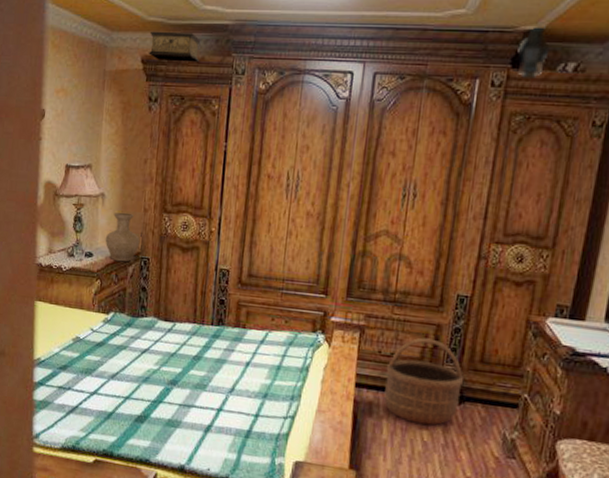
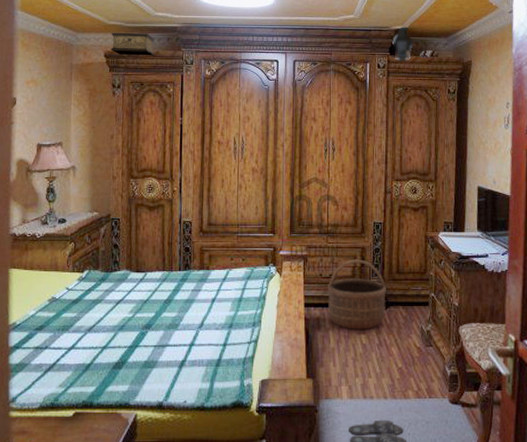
vase: present [105,212,140,262] -> none [77,181,110,224]

